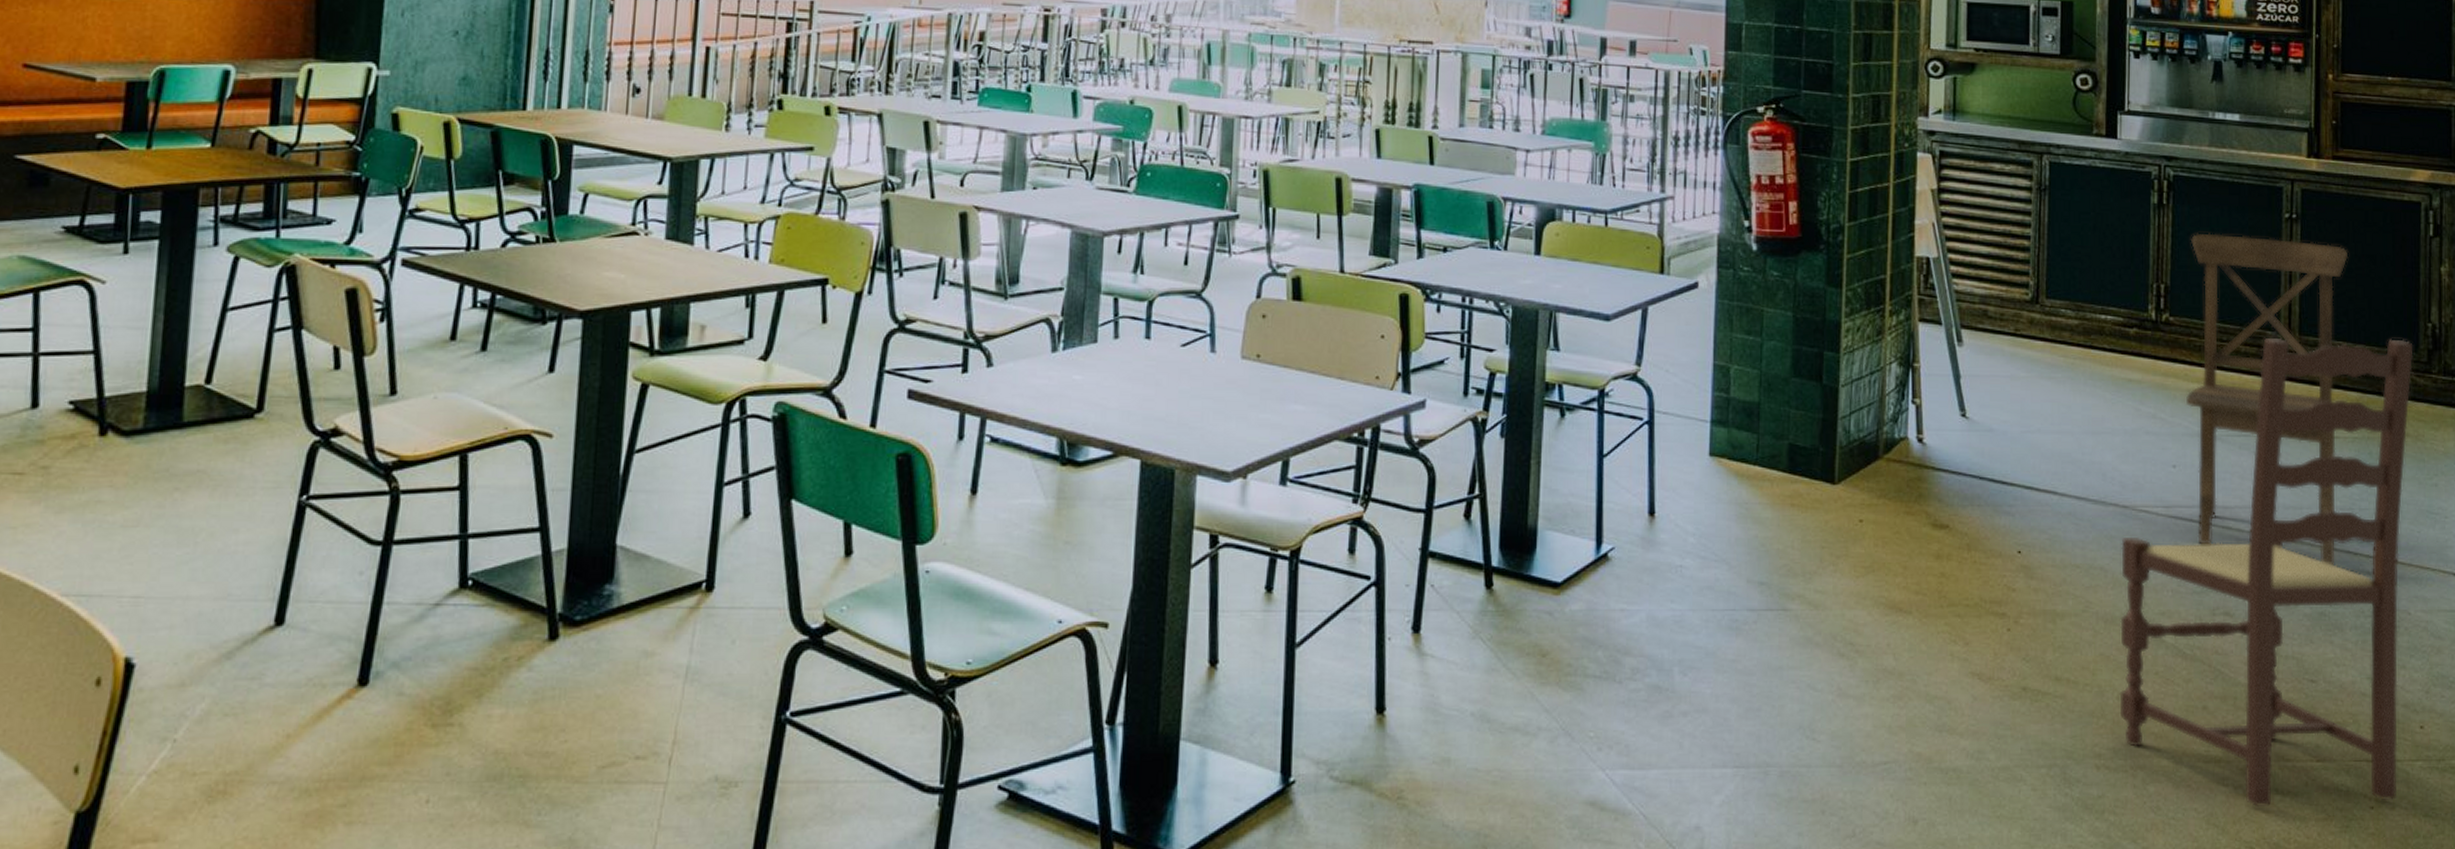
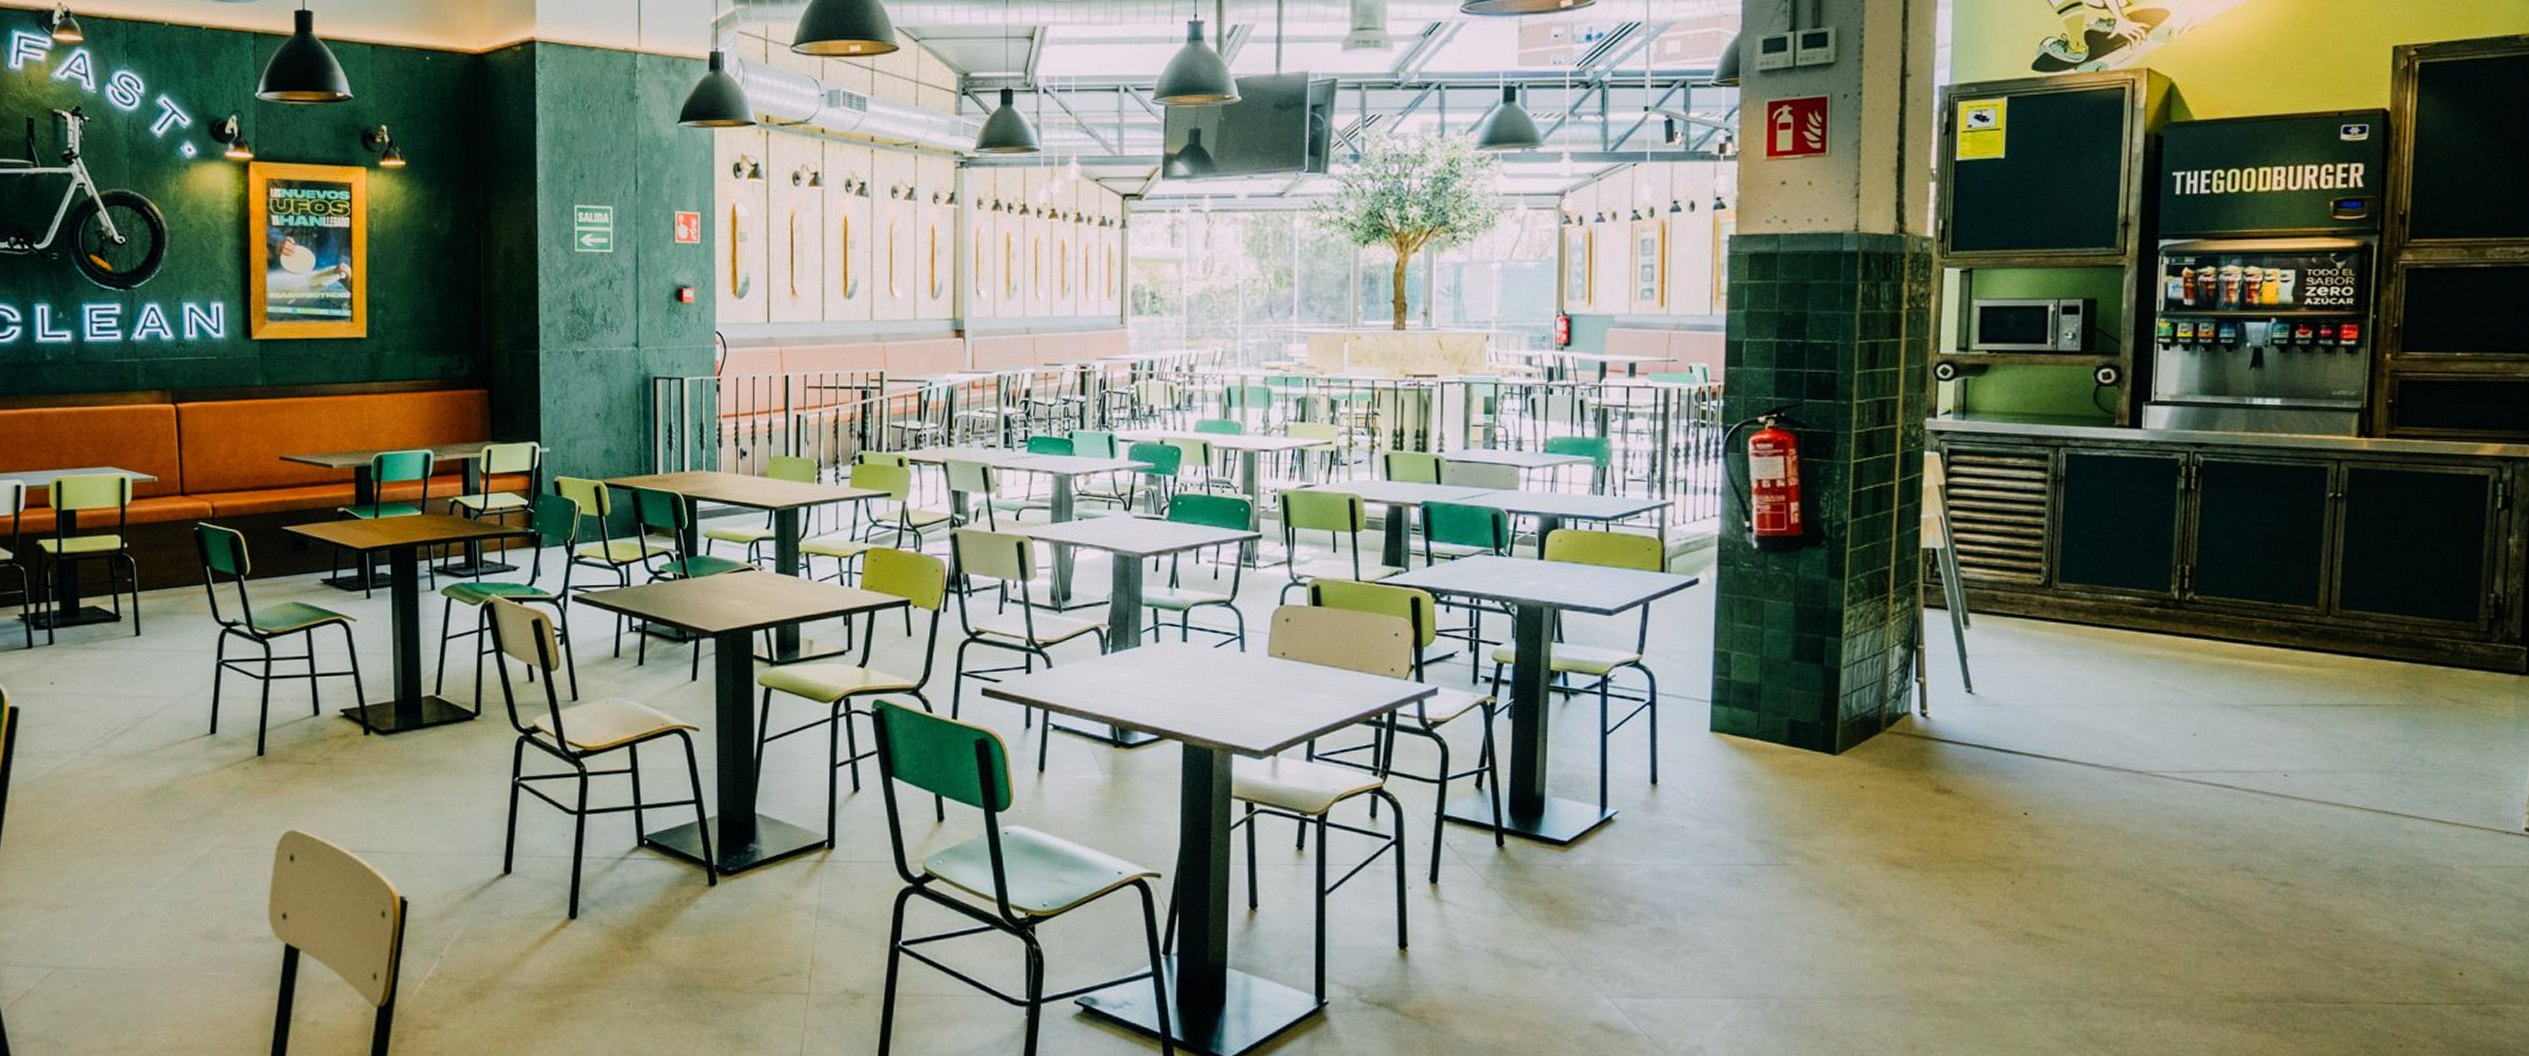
dining chair: present [2119,337,2414,807] -> none [2128,610,2472,1042]
dining chair: present [2186,233,2349,566] -> none [2210,515,2401,825]

